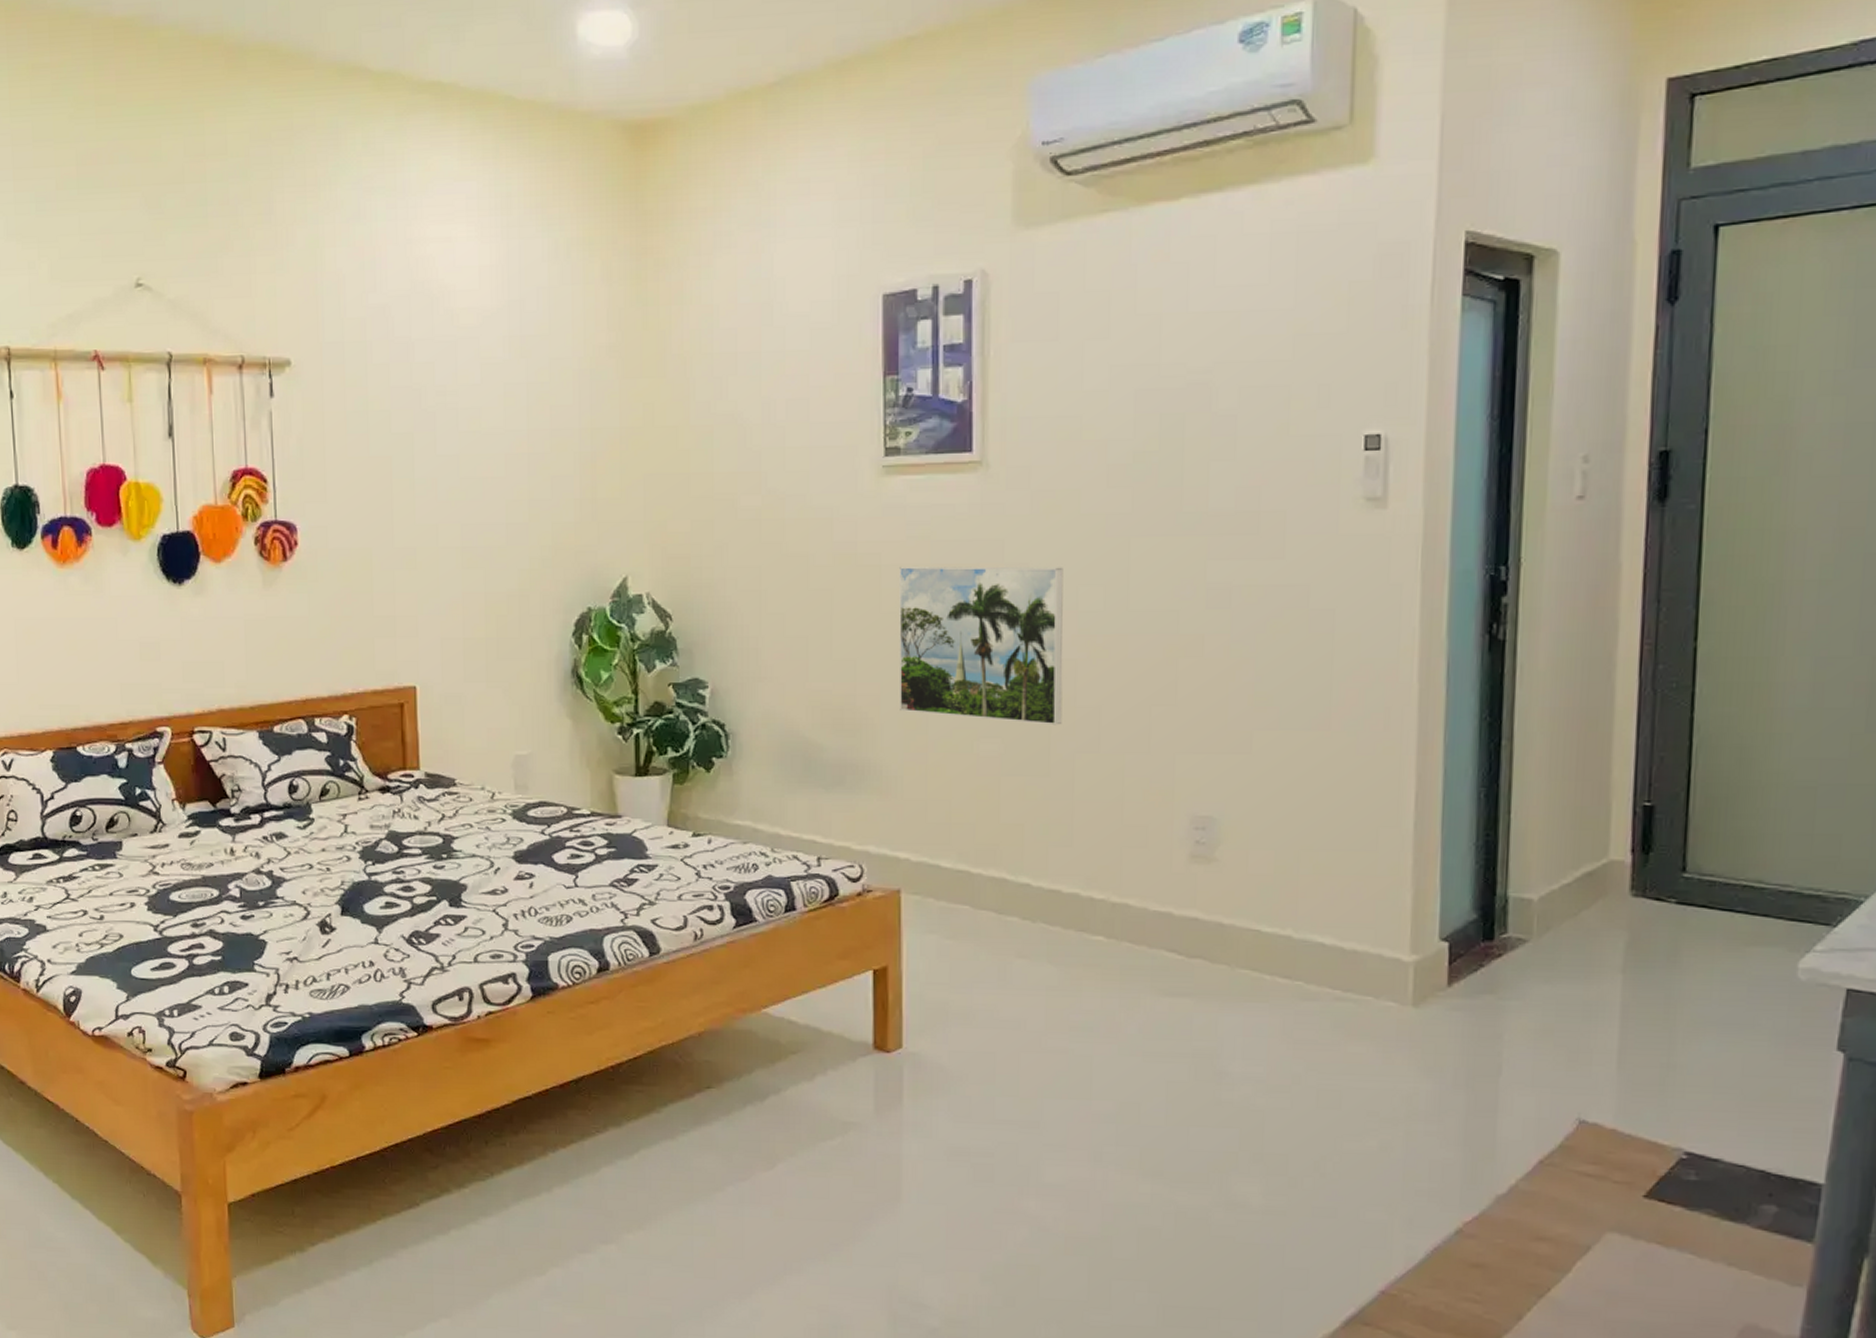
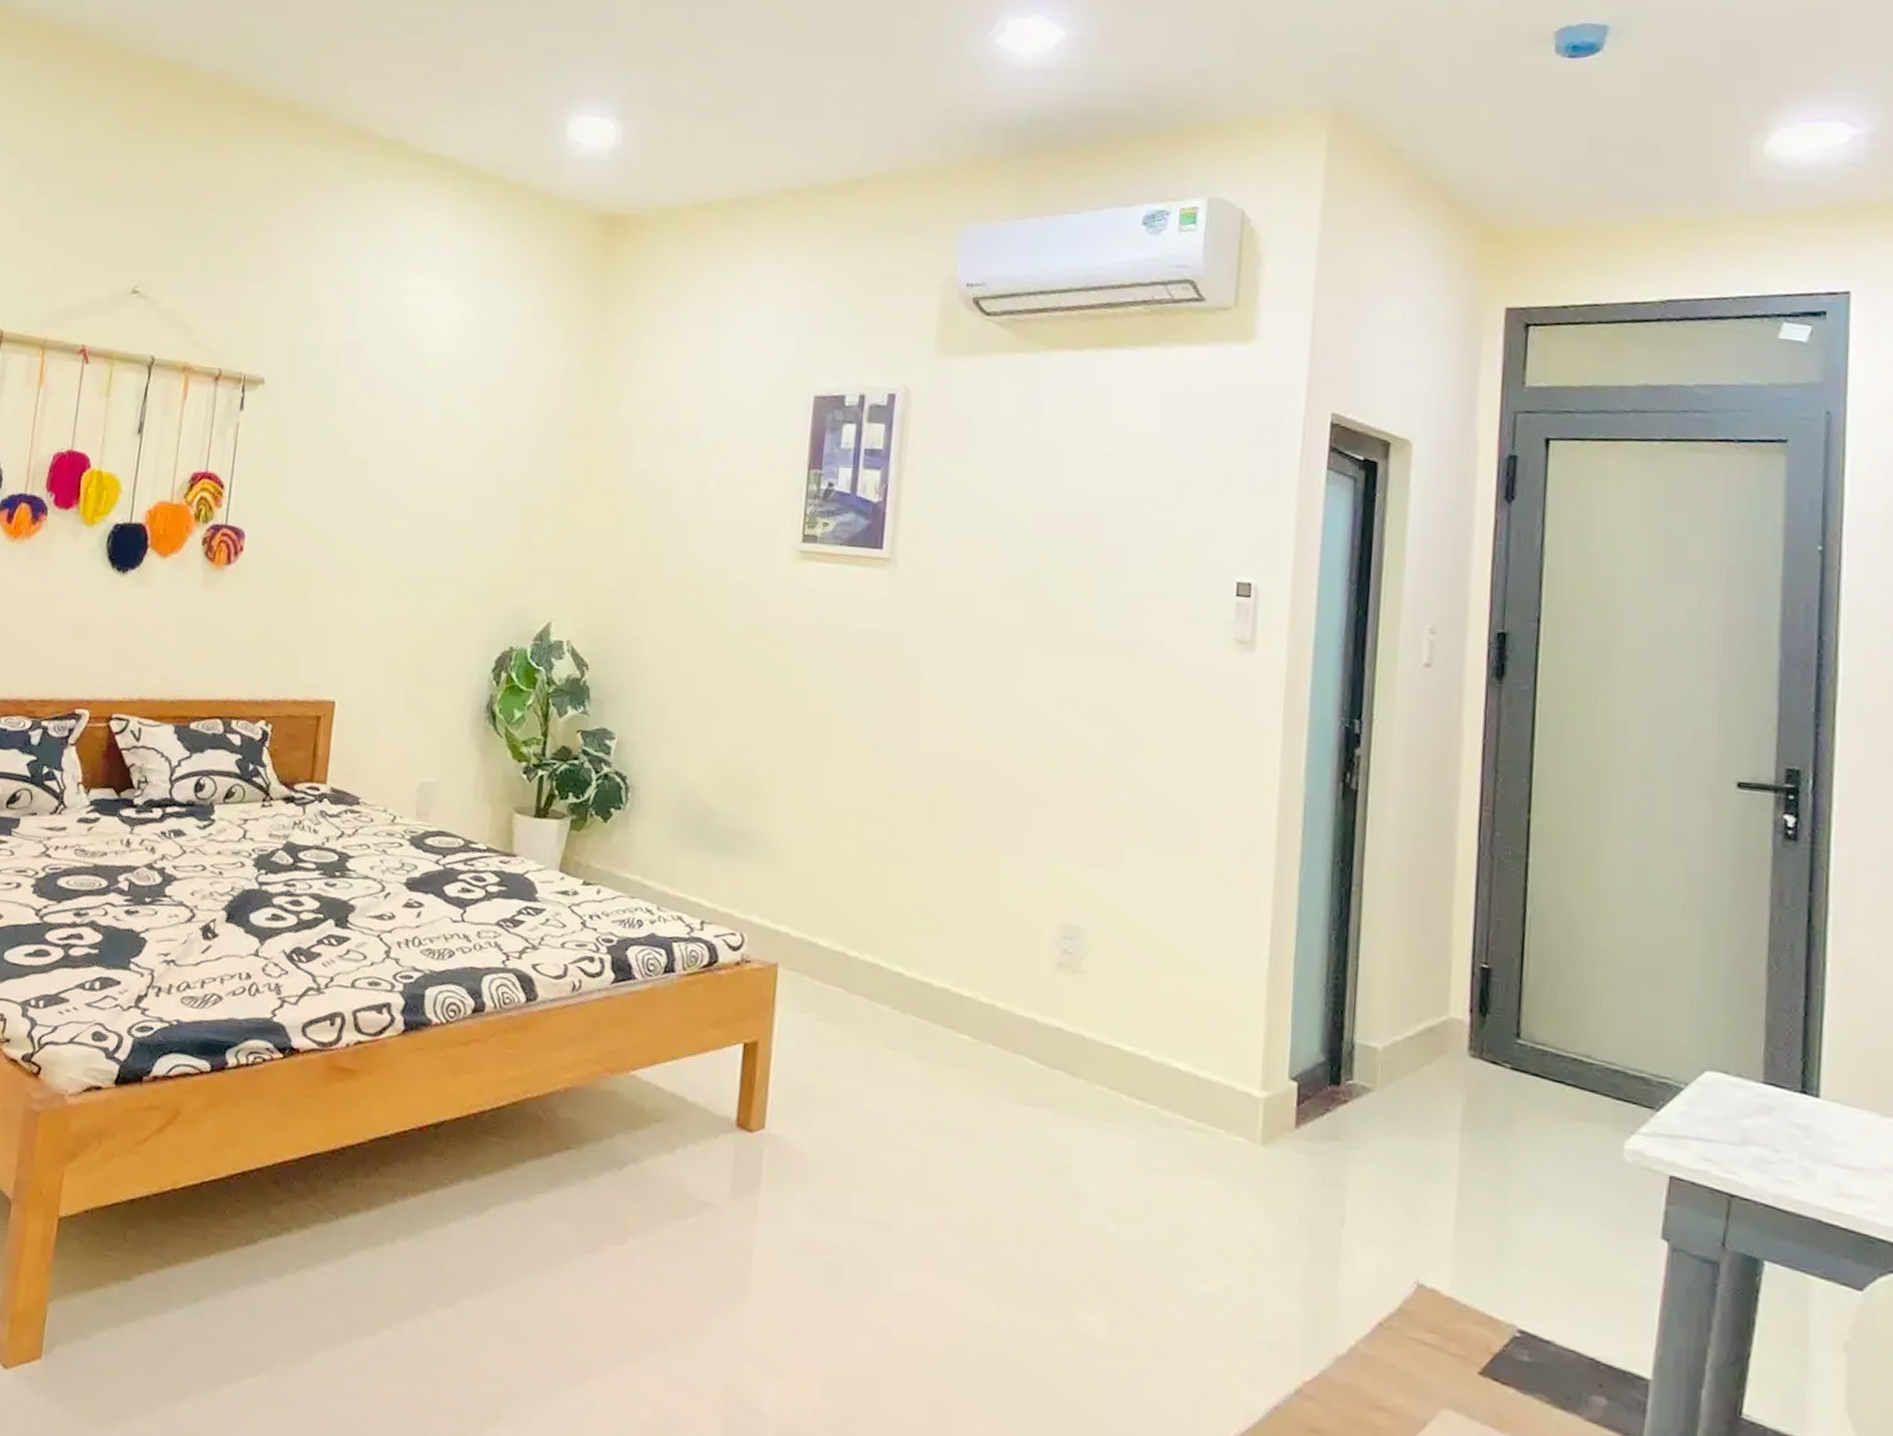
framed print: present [899,566,1063,725] -> none [794,647,958,819]

